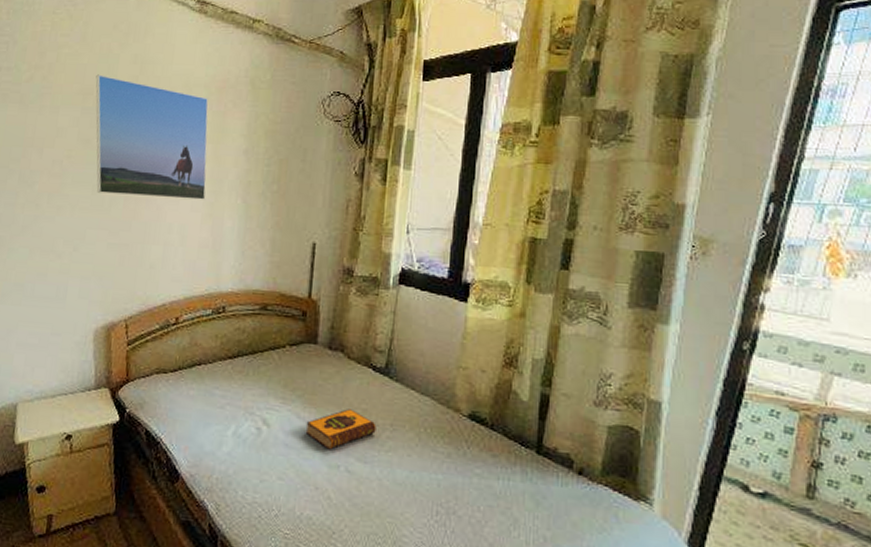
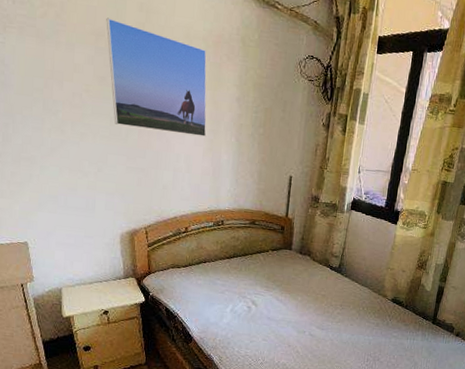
hardback book: present [305,409,376,450] -> none [282,294,331,321]

